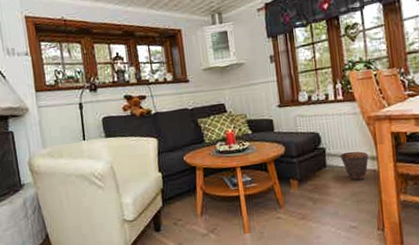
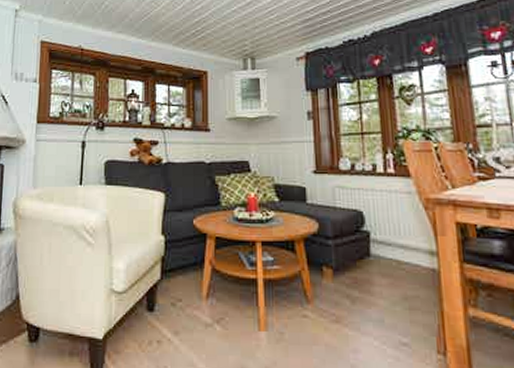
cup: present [340,151,369,181] -> none [388,240,427,281]

